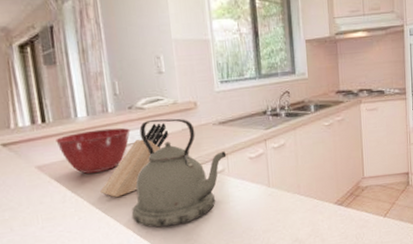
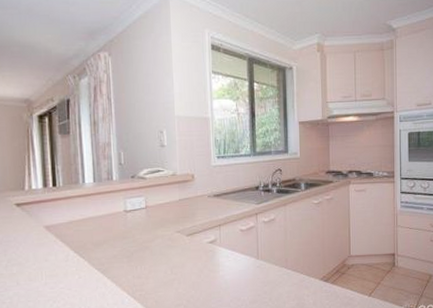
mixing bowl: present [56,127,130,174] -> none [64,195,132,236]
knife block: present [100,123,169,198] -> none [100,192,167,260]
kettle: present [131,118,227,228] -> none [127,188,219,291]

